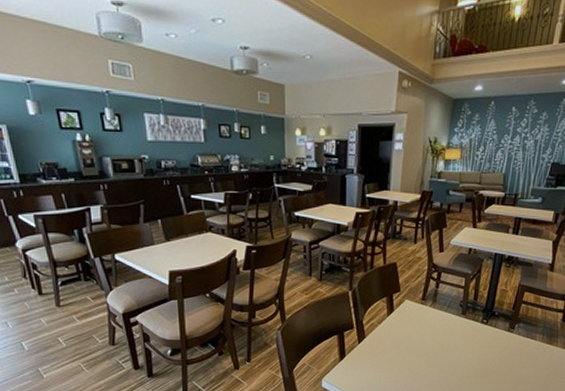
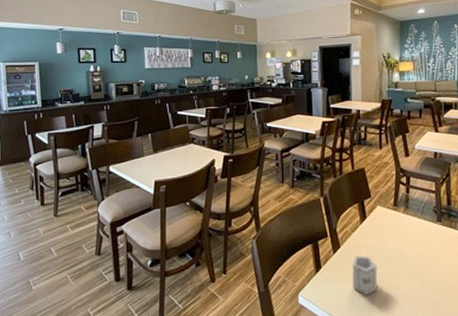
cup: none [375,345,400,379] -> present [352,256,378,295]

